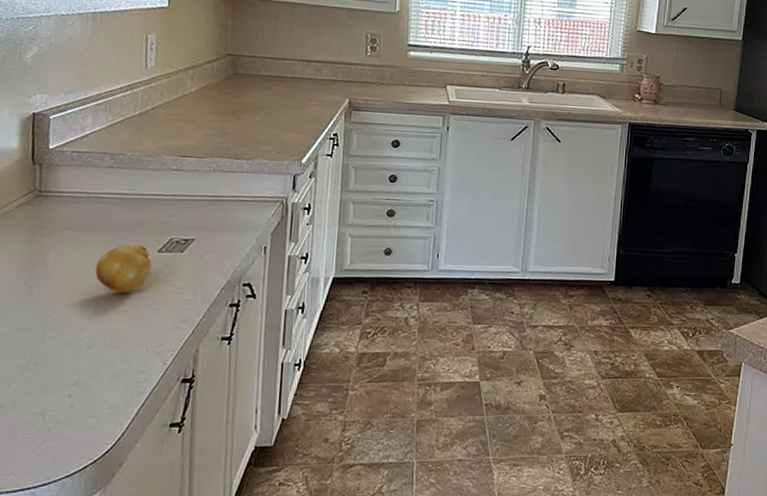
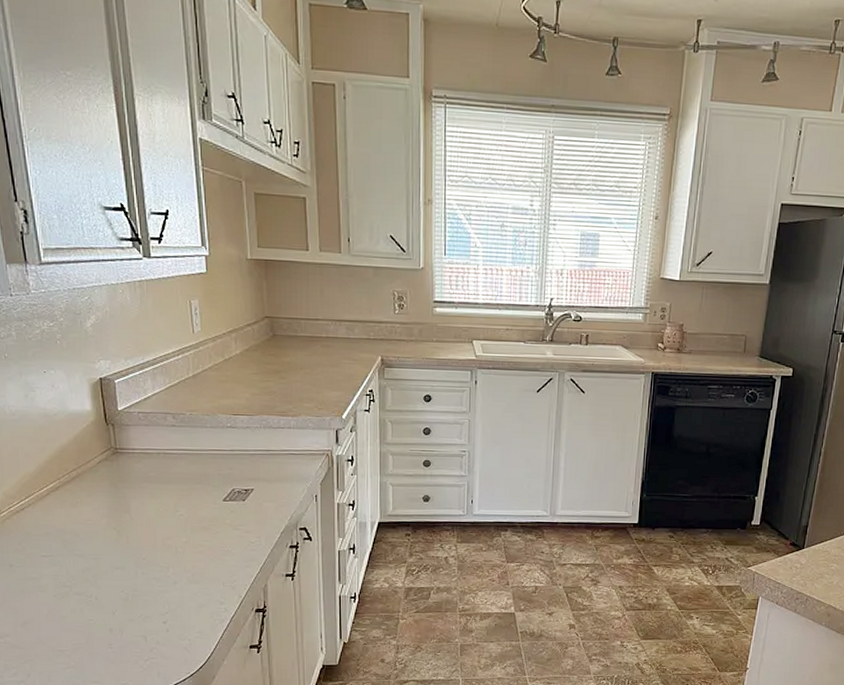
fruit: present [95,244,152,293] -> none [171,494,220,537]

